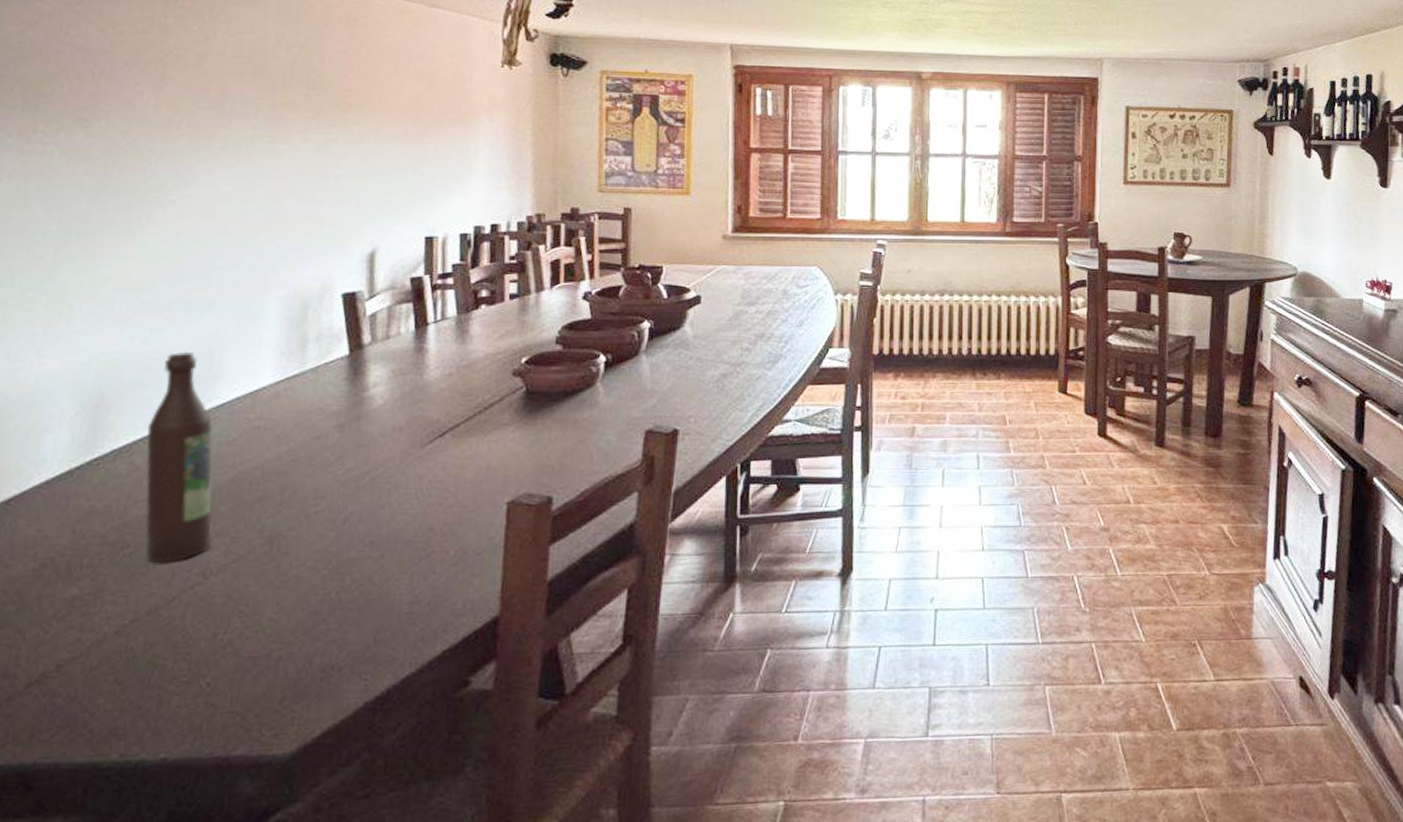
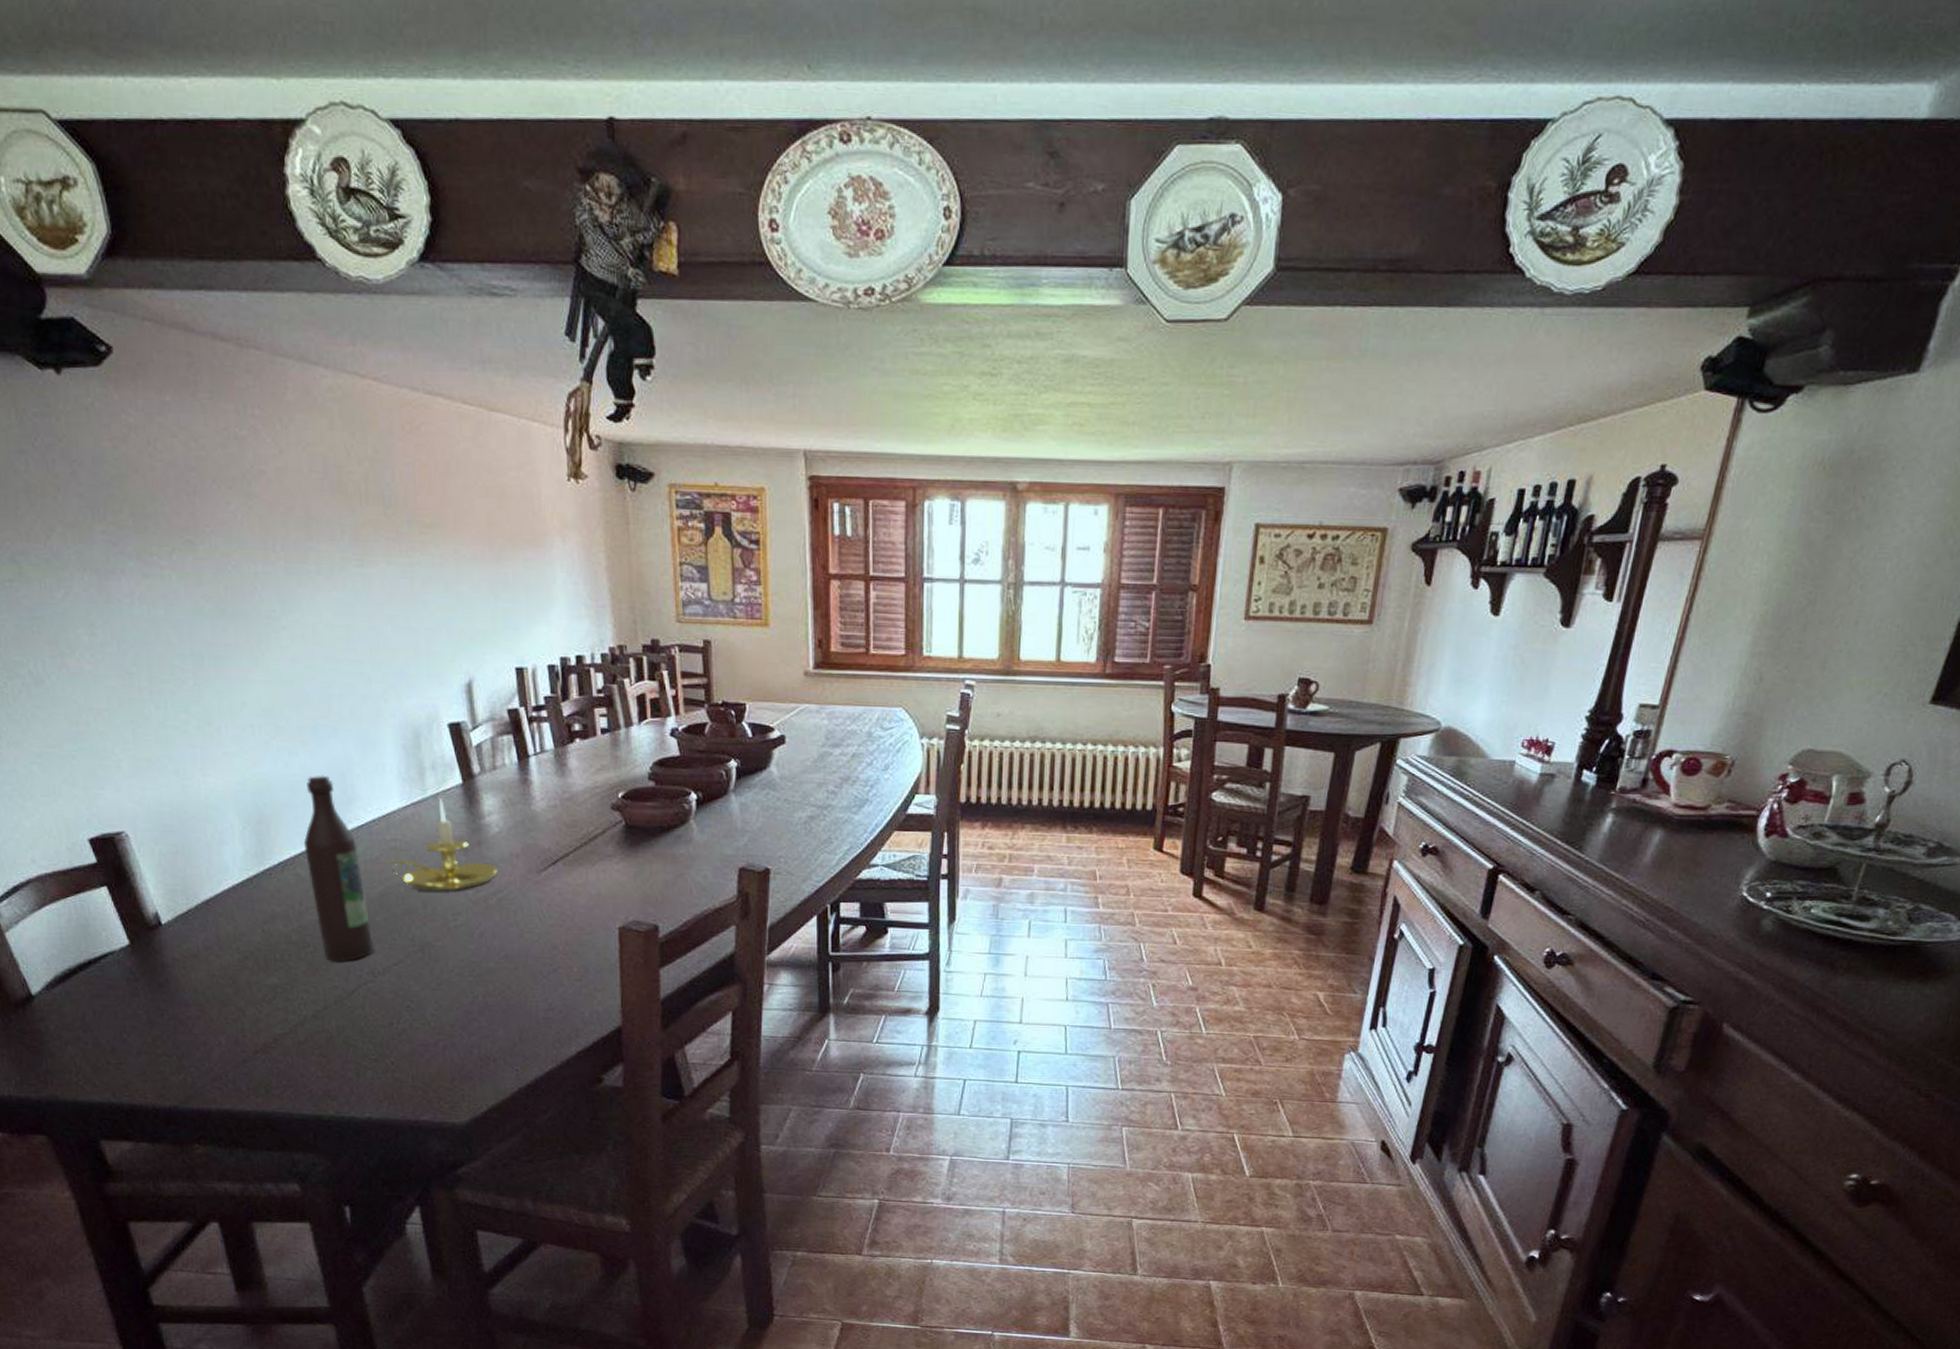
candle holder: none [239,371,377,475] -> present [382,798,499,892]

